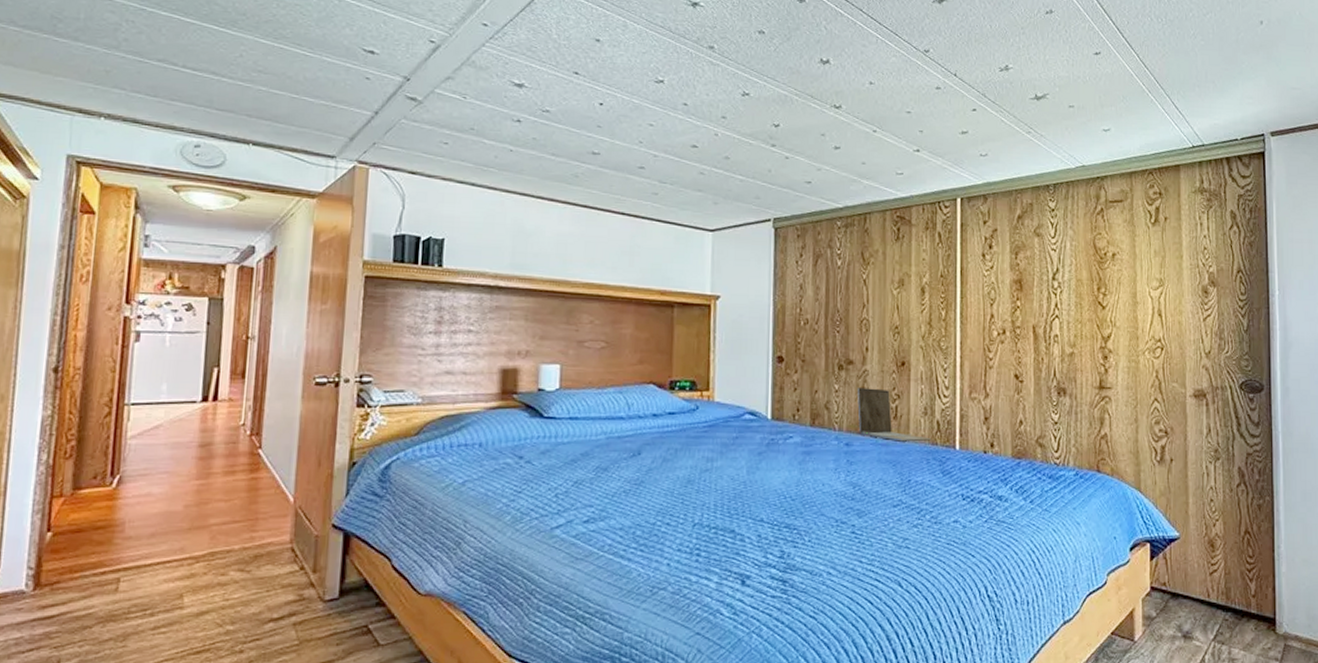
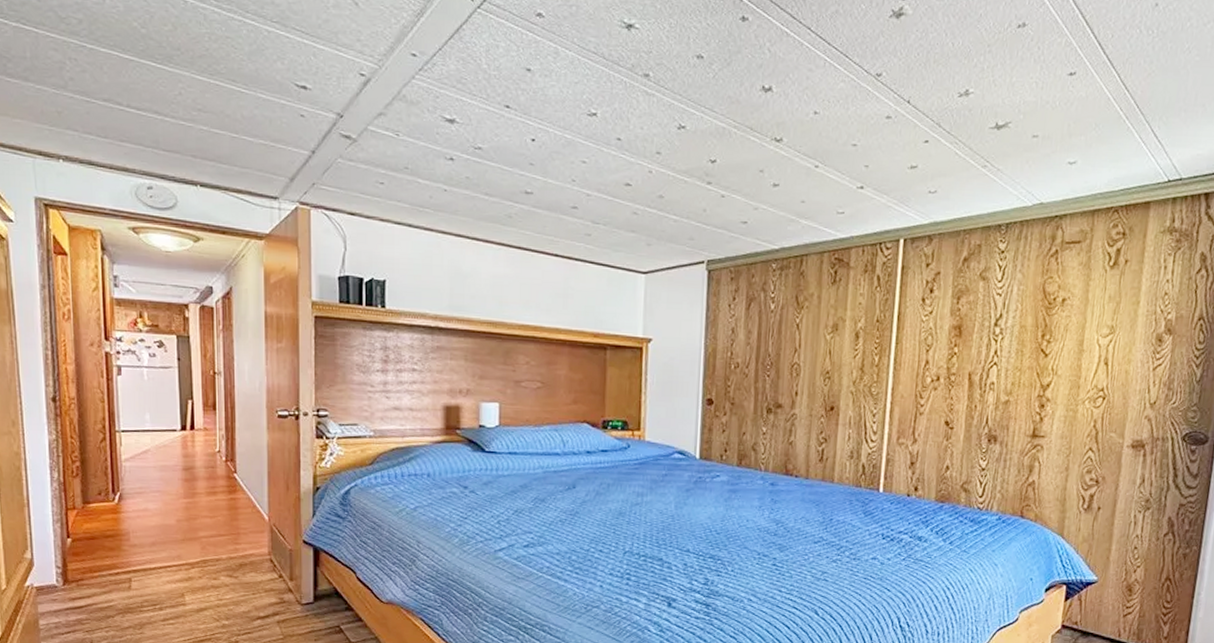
laptop: present [857,388,931,442] -> none [784,431,855,484]

